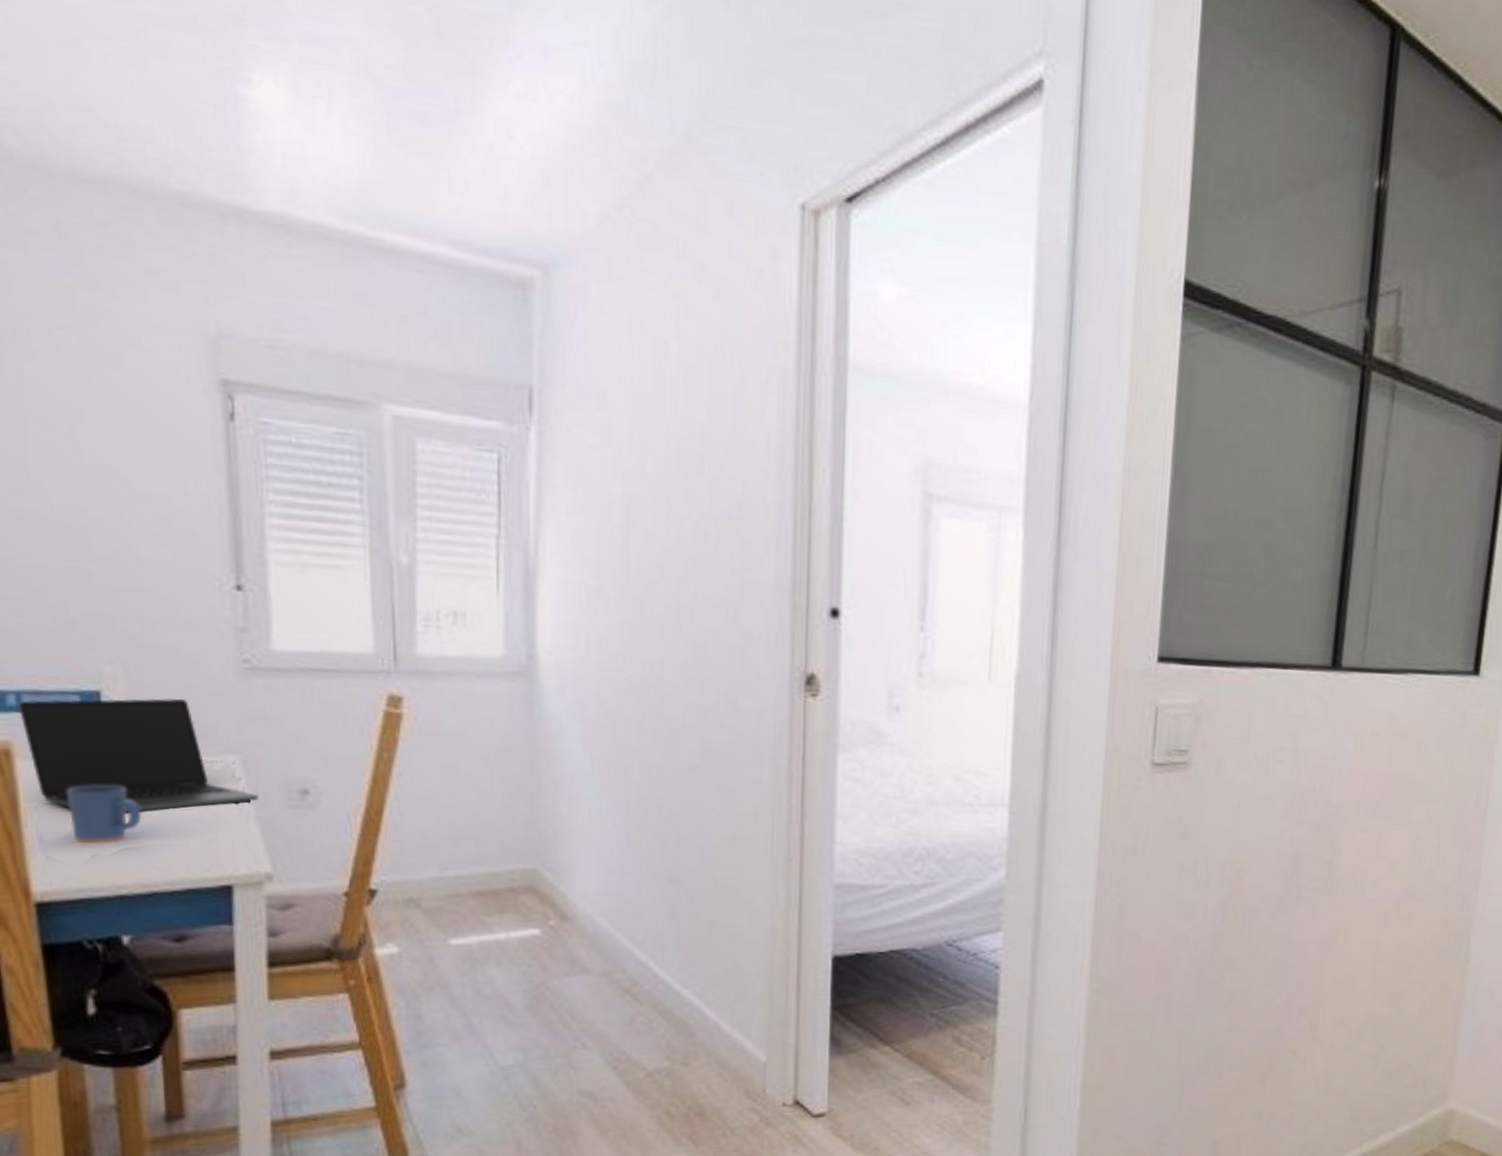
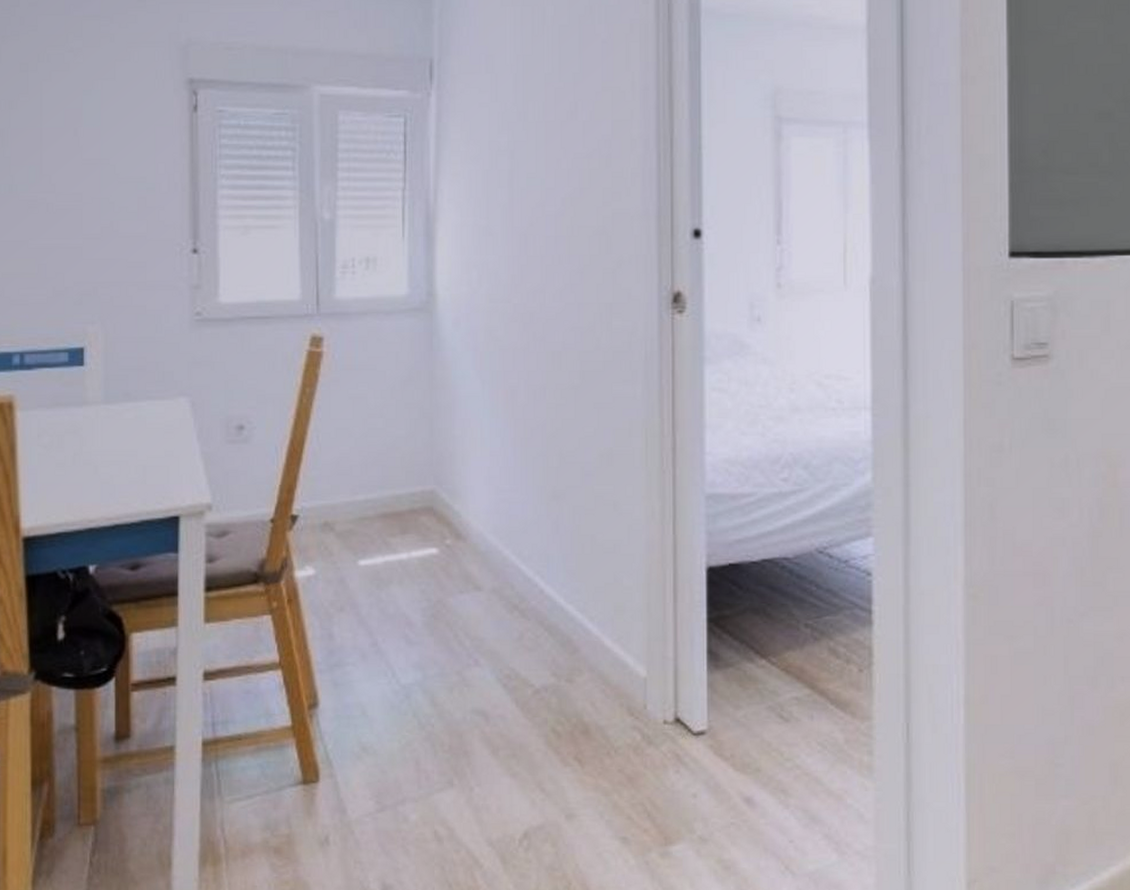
laptop: present [19,698,259,813] -> none [22,350,204,453]
mug: present [66,784,142,843] -> none [53,429,110,482]

